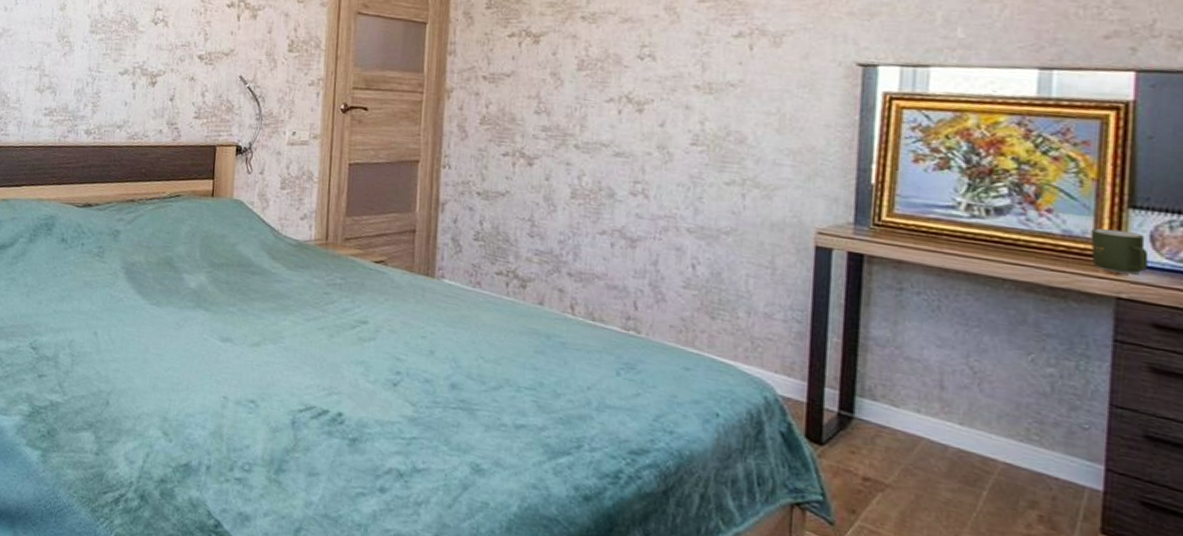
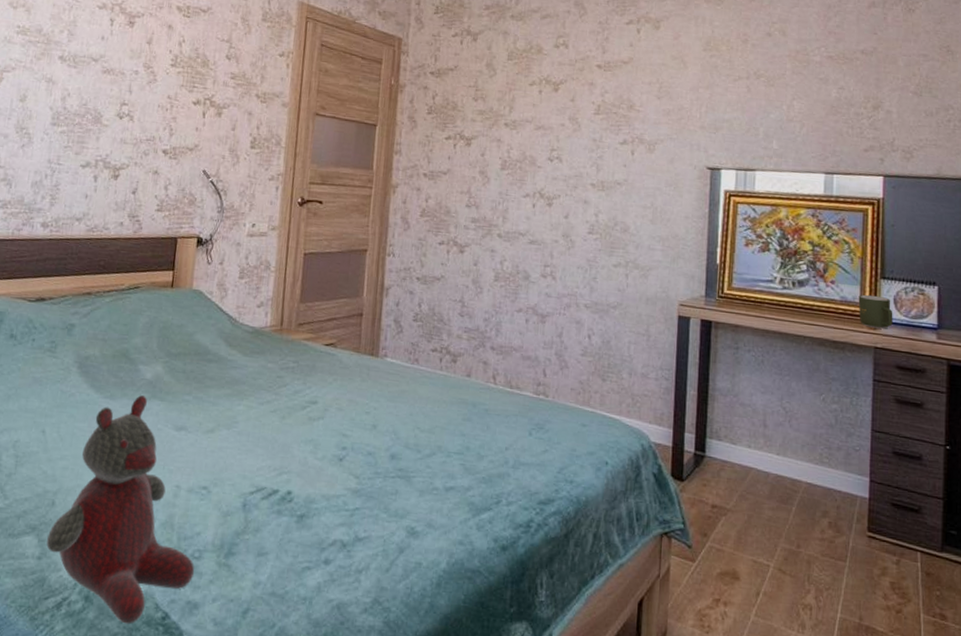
stuffed bear: none [103,304,245,528] -> present [46,395,195,624]

